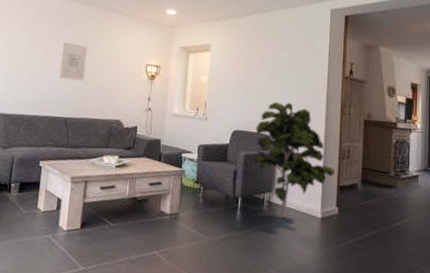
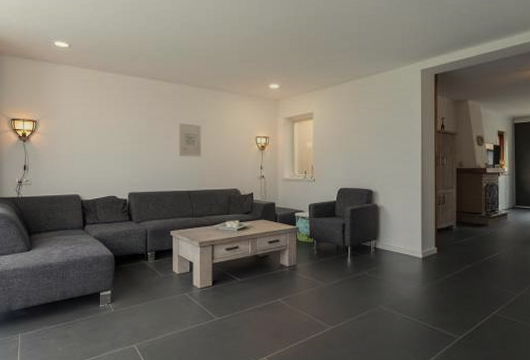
indoor plant: present [254,101,336,219] -> none [359,159,433,262]

